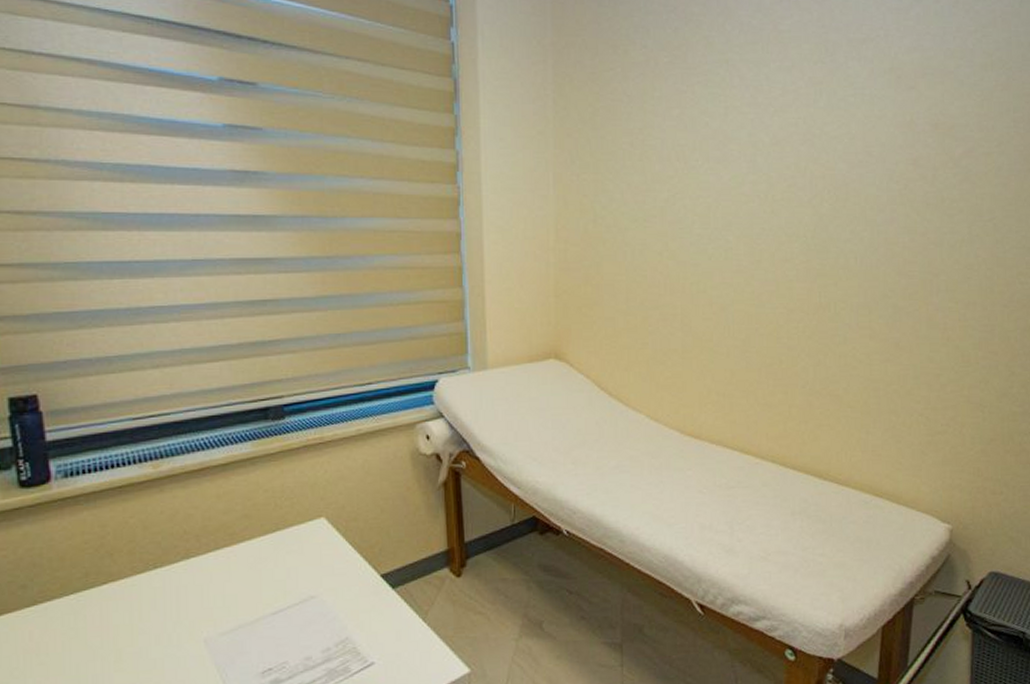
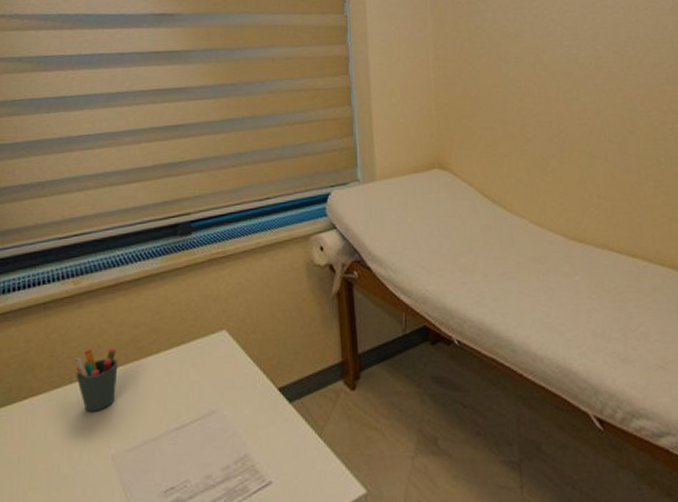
pen holder: none [158,534,207,597] -> present [75,348,118,412]

